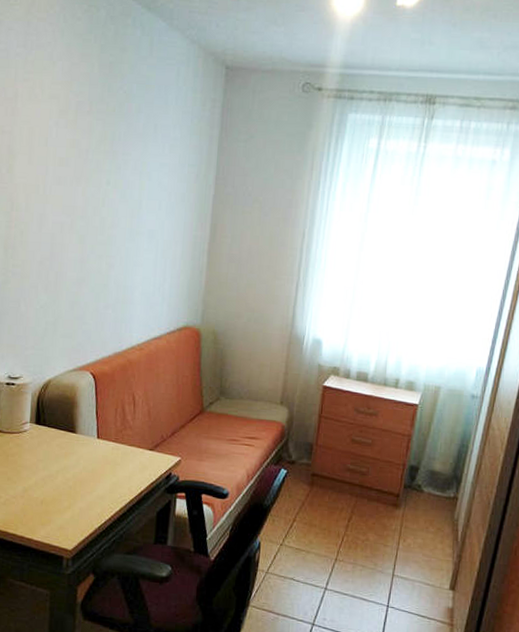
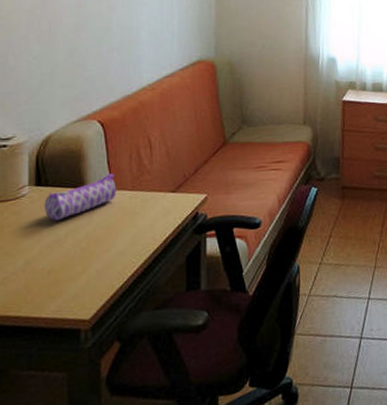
pencil case: none [41,423,102,458] -> present [44,174,117,221]

